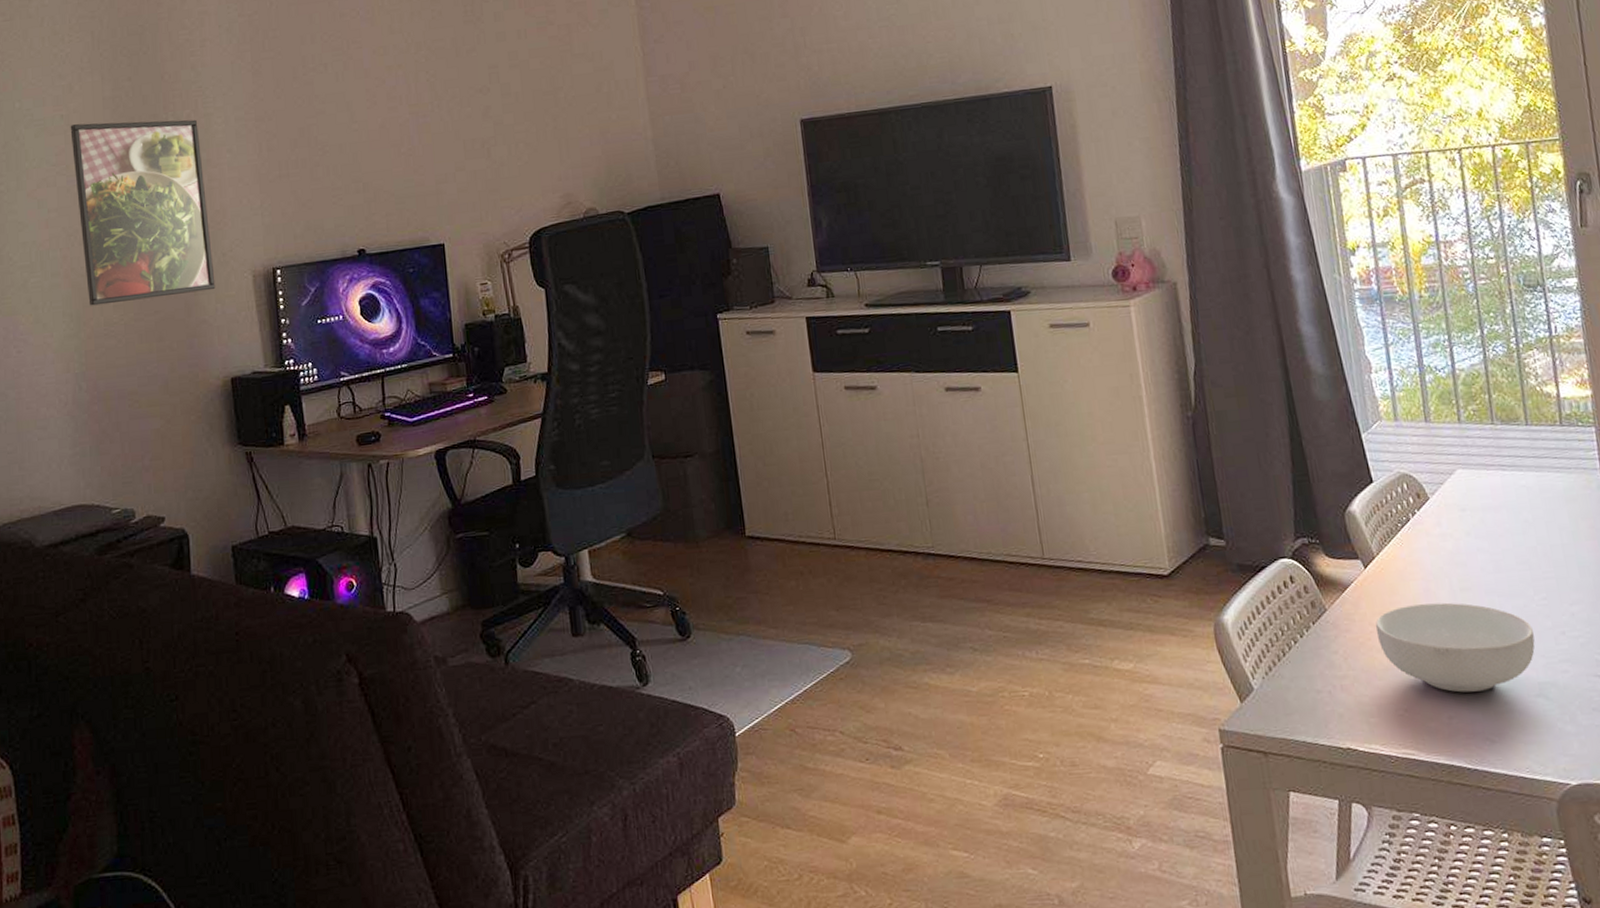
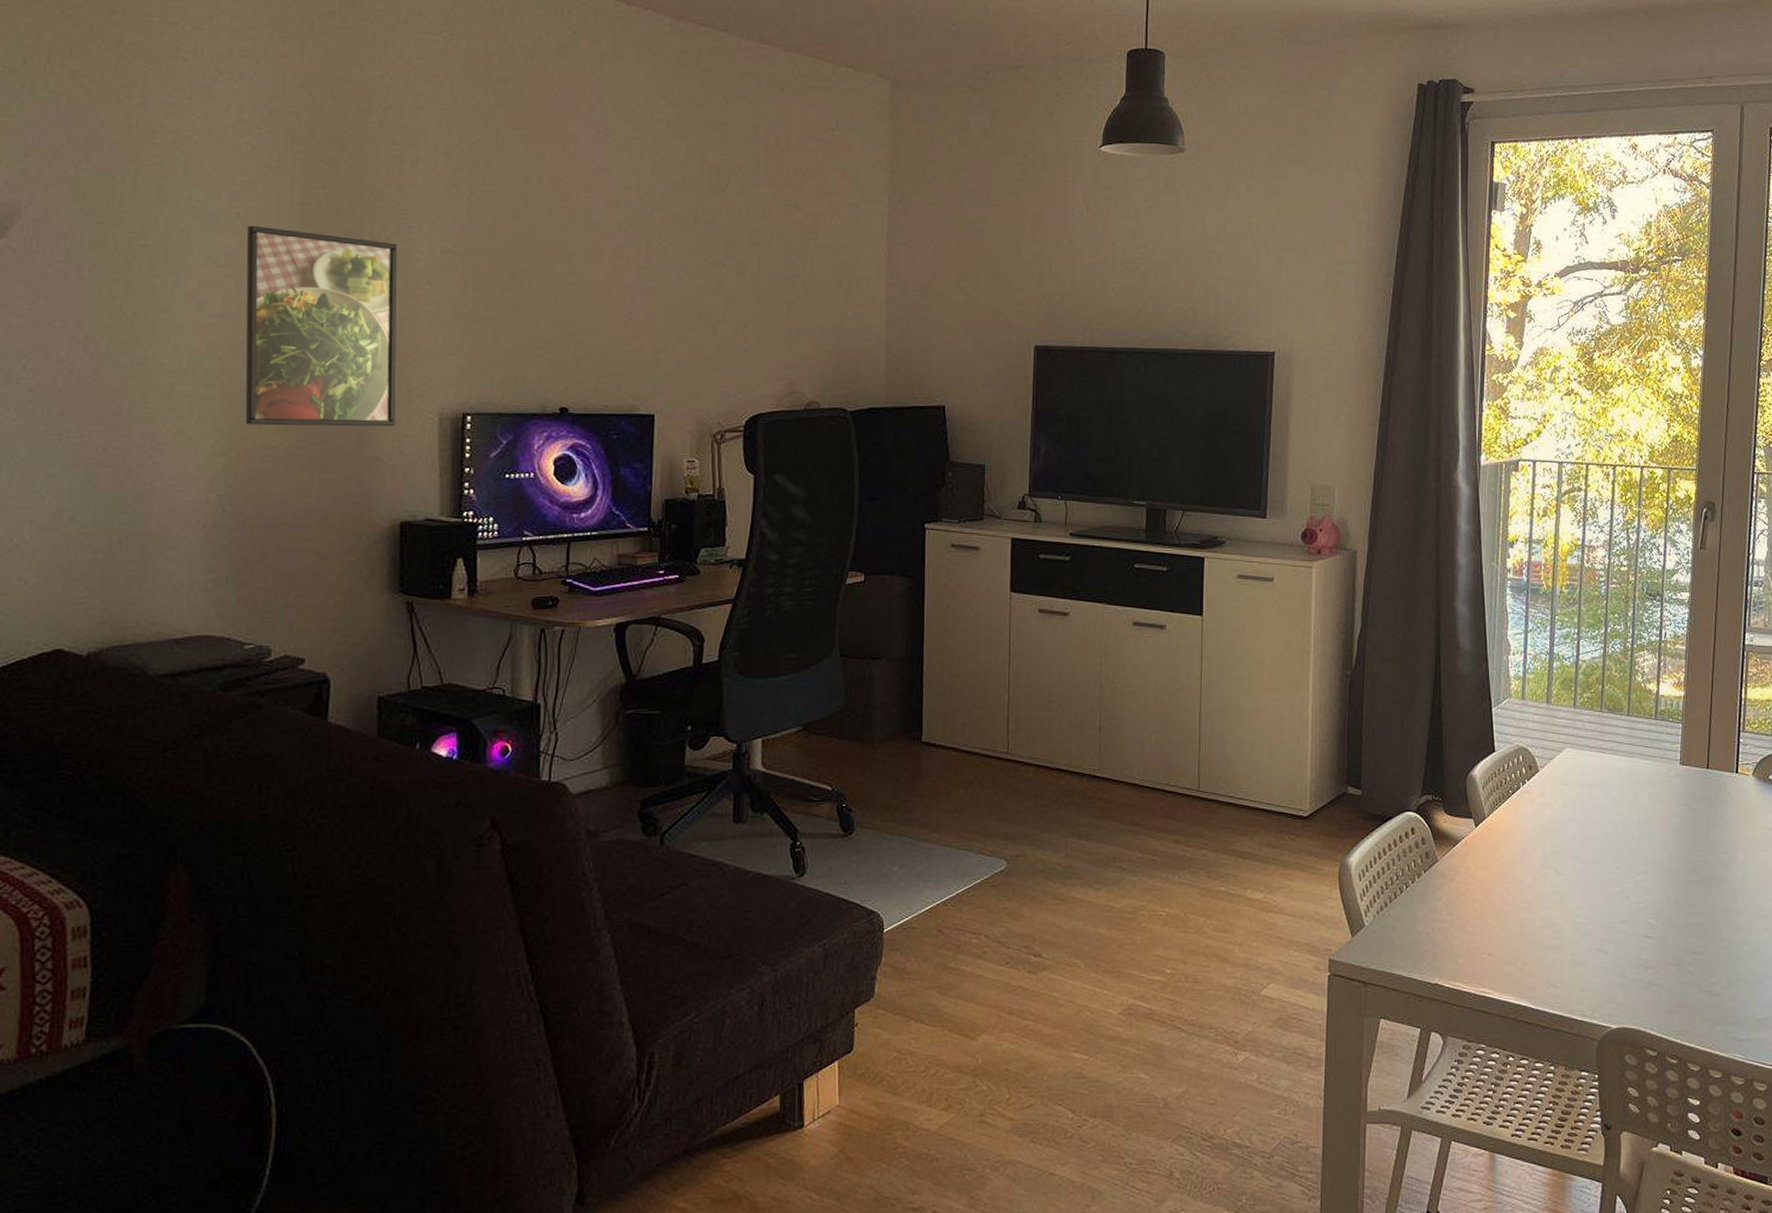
cereal bowl: present [1375,602,1536,693] -> none [1476,863,1603,943]

